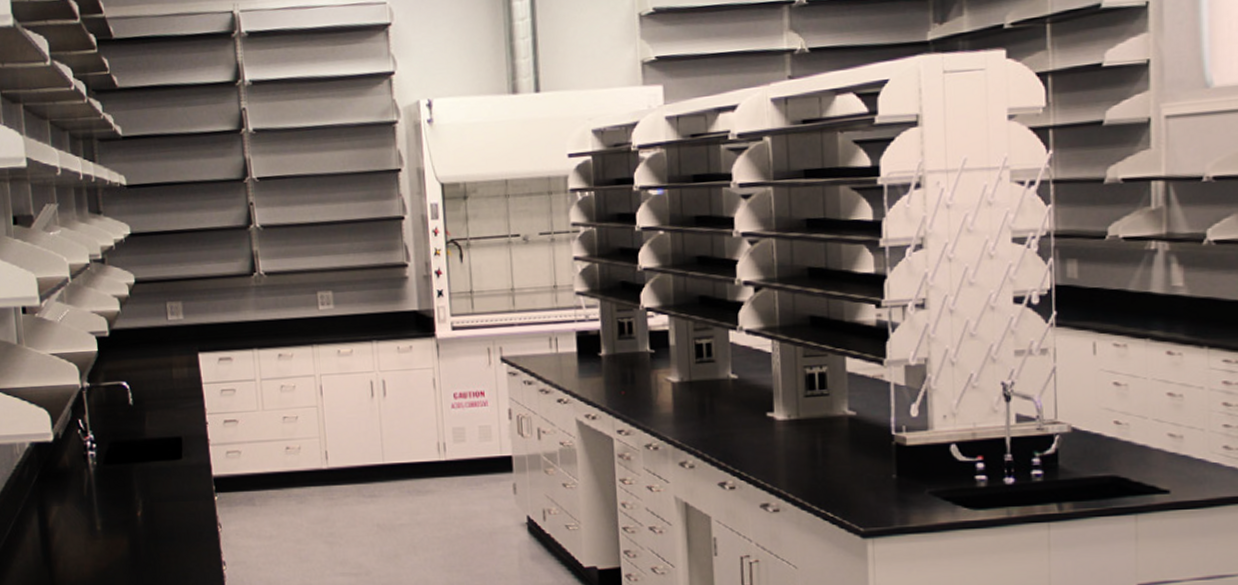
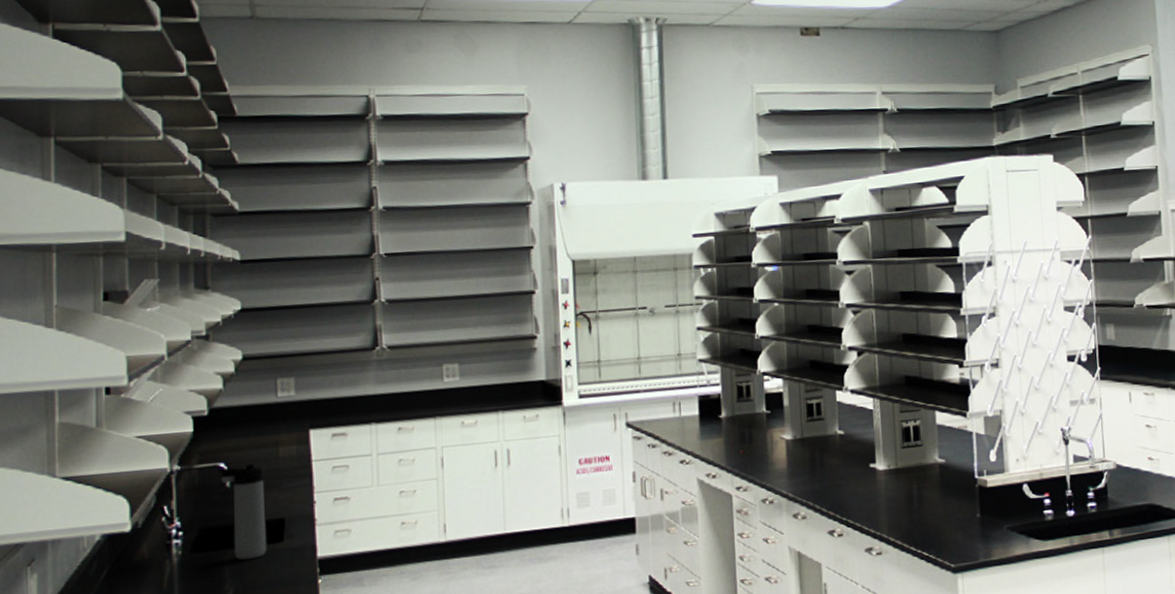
thermos bottle: none [120,384,168,473] -> present [217,463,267,560]

